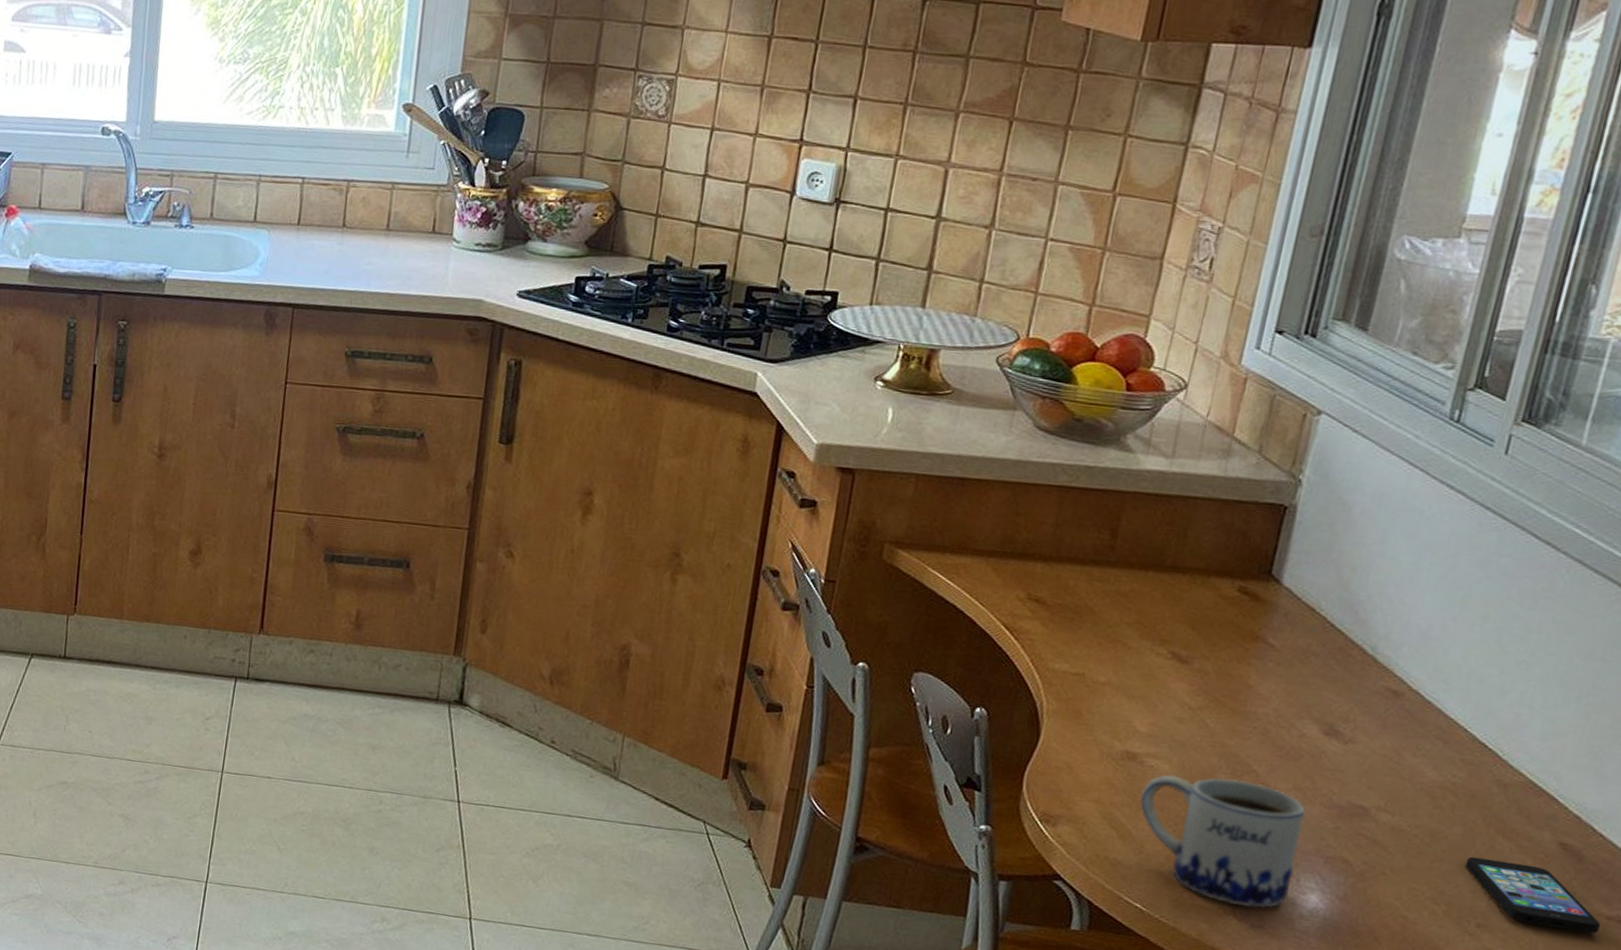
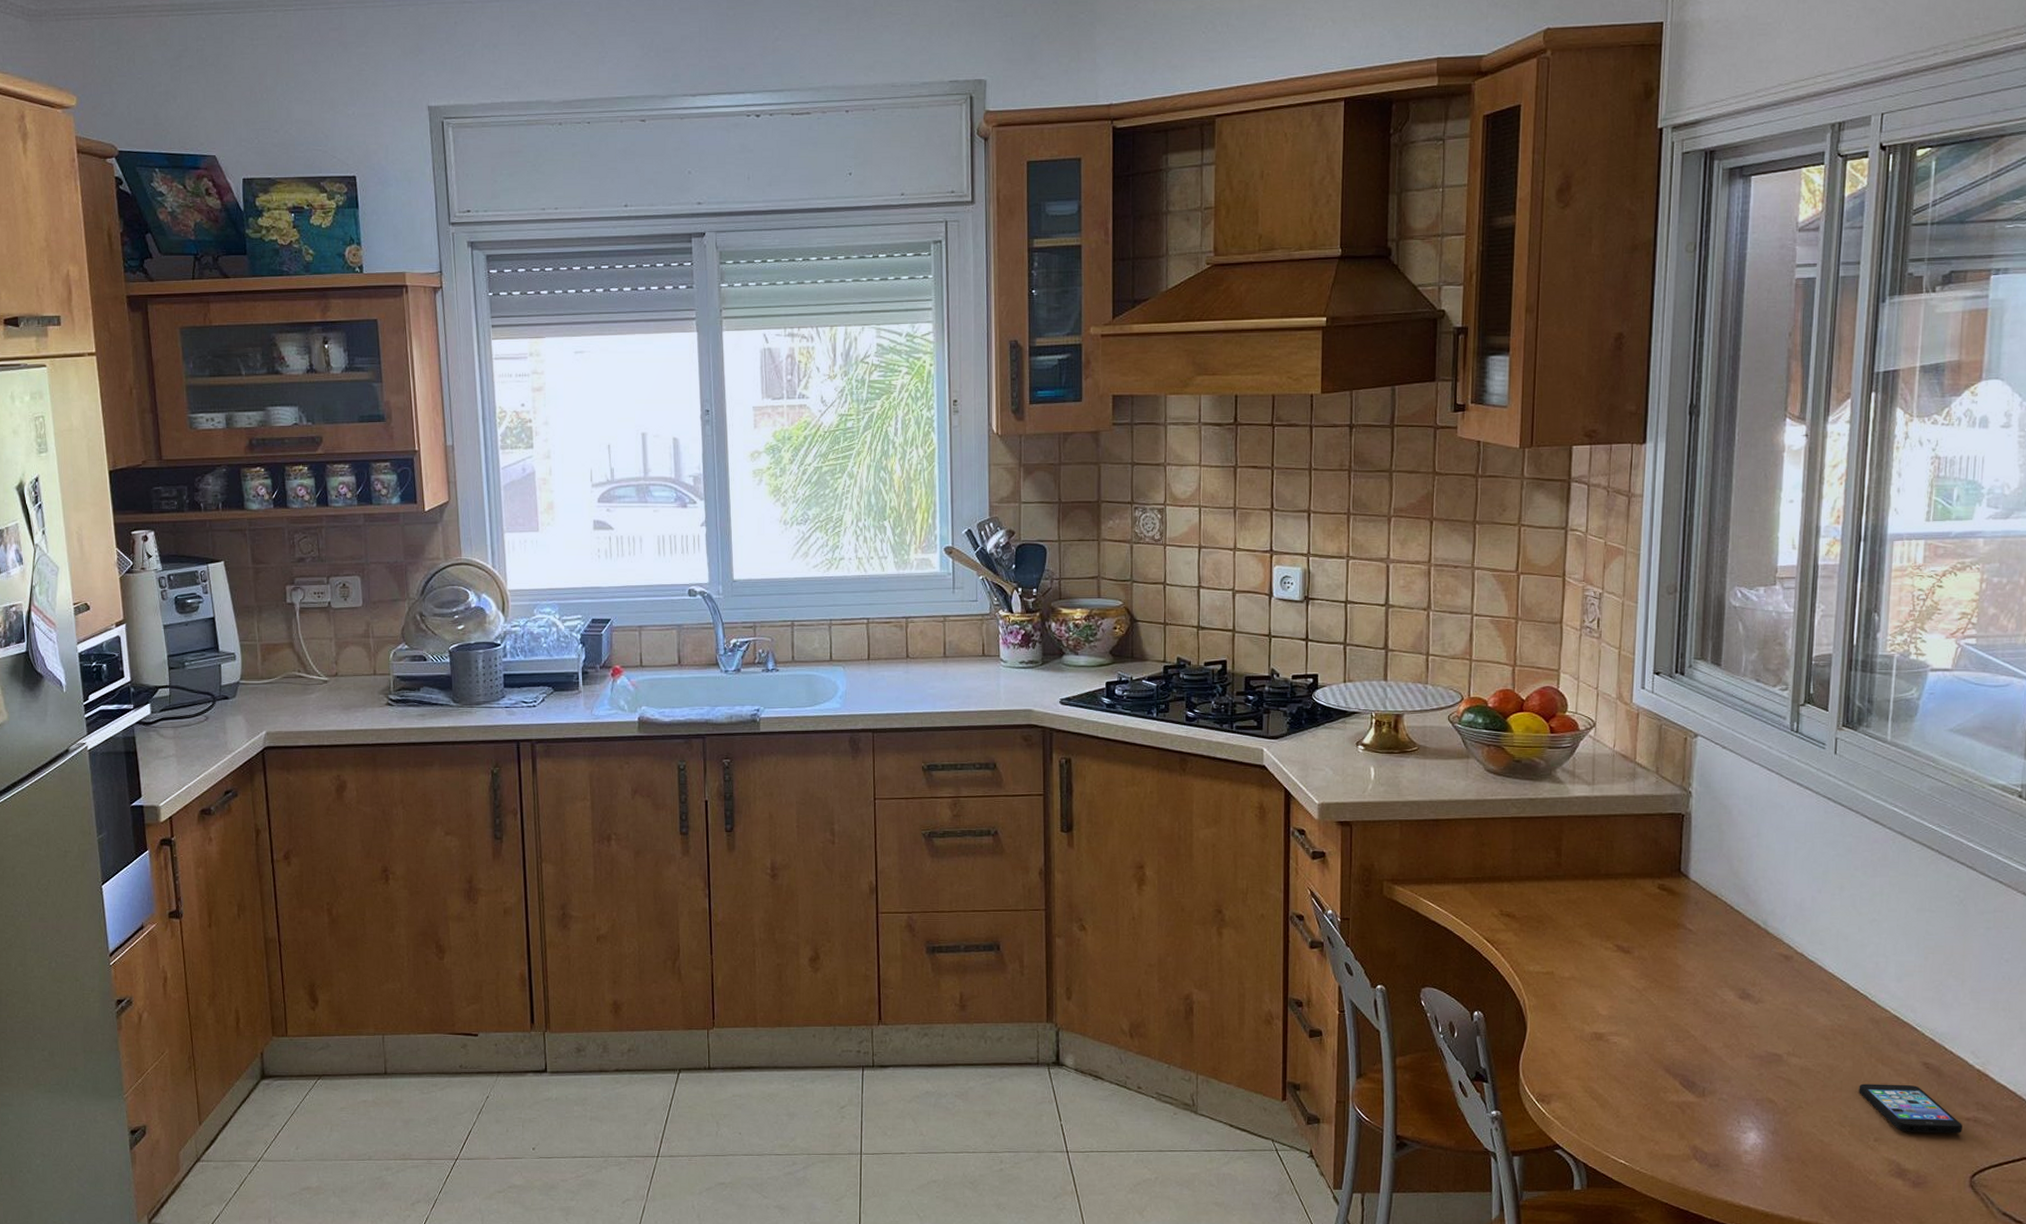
mug: present [1139,774,1307,908] -> none [1610,1044,1736,1151]

